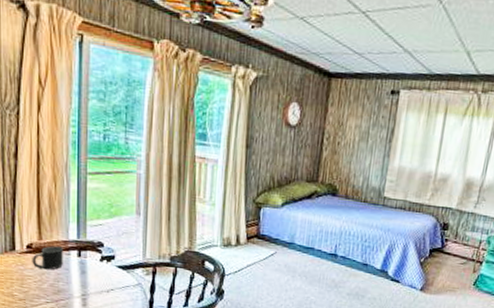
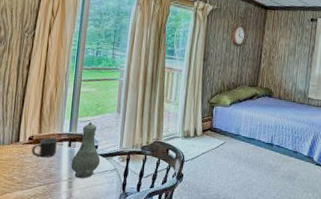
vase: none [83,226,120,295] -> present [71,122,101,179]

